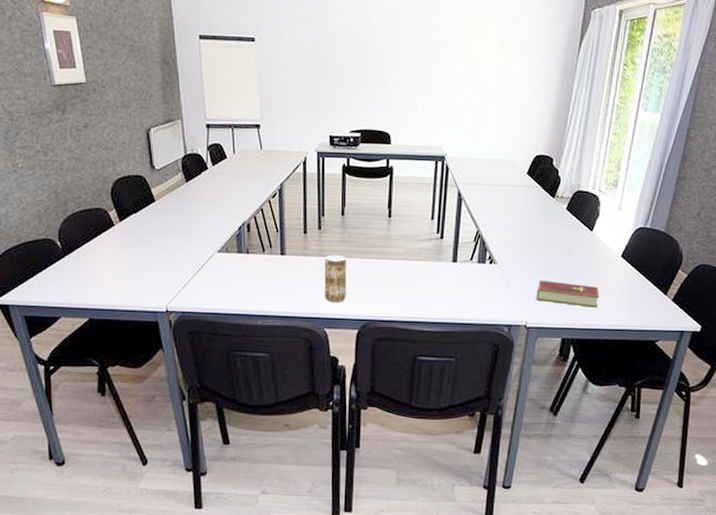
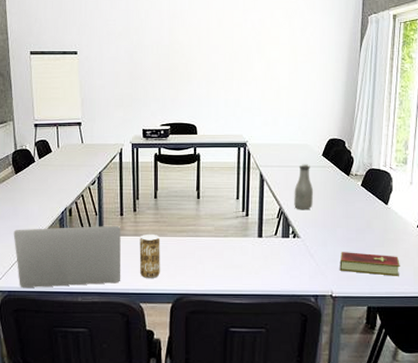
laptop: none [185,244,305,310] -> present [13,225,121,289]
bottle: none [493,183,515,234] -> present [294,164,314,210]

